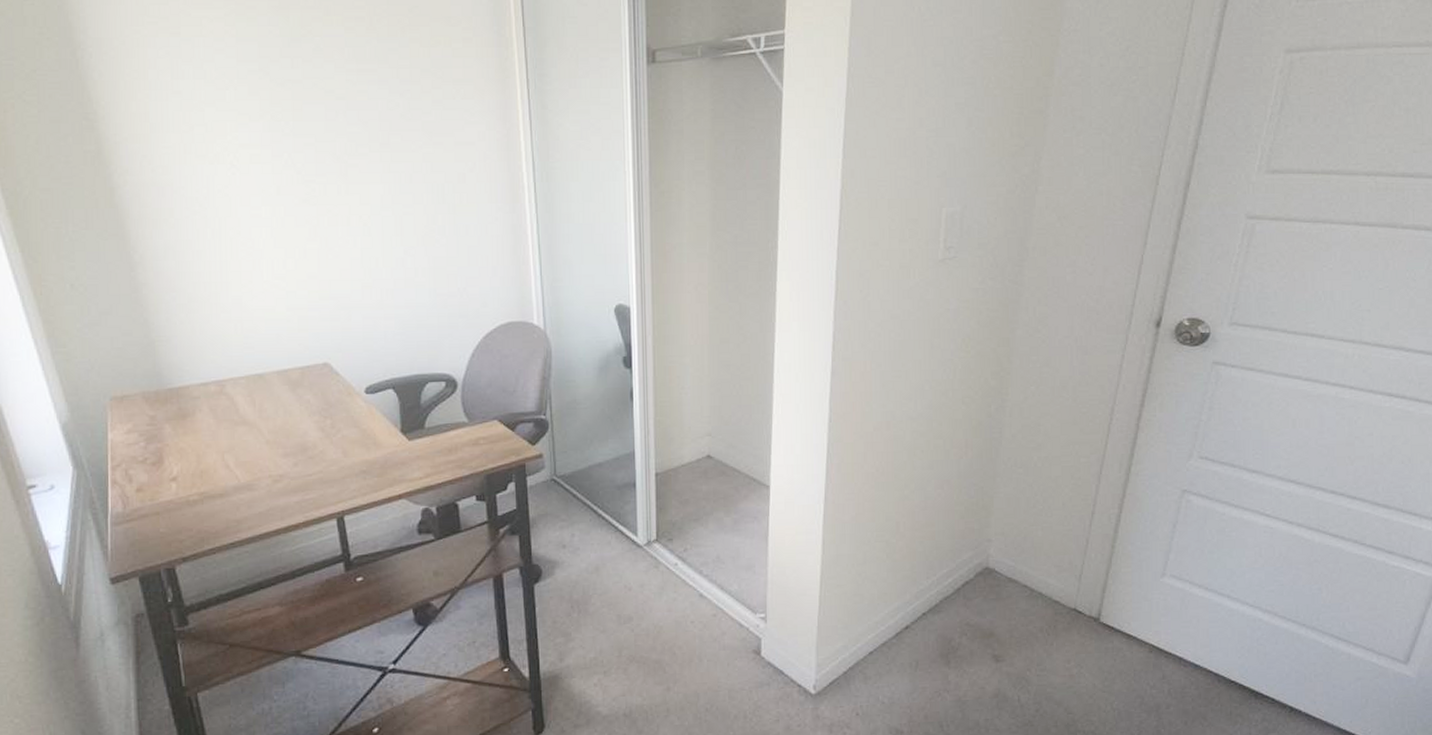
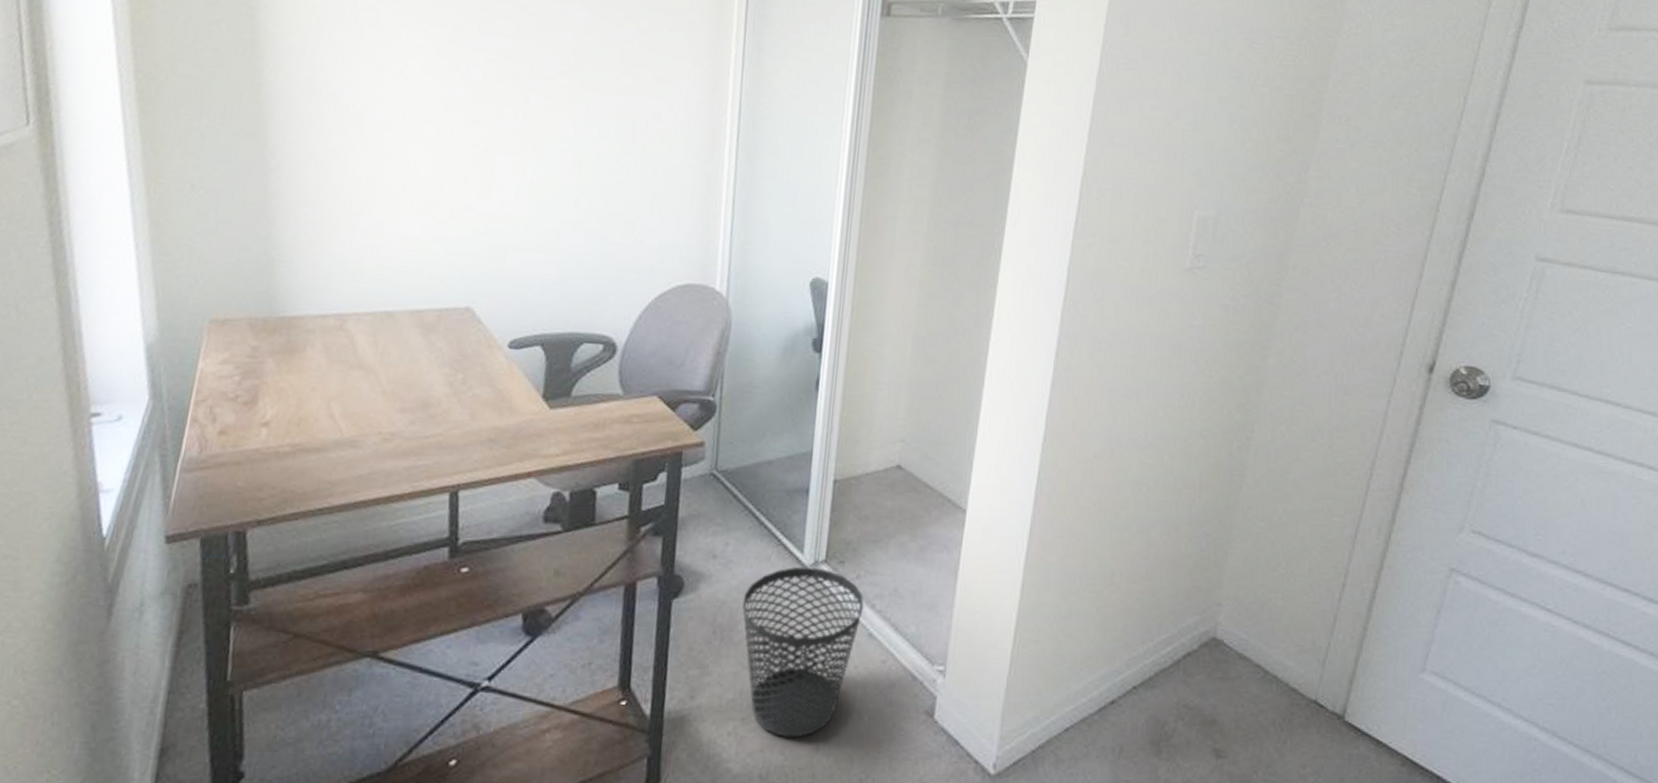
wastebasket: none [592,546,693,683] -> present [742,566,864,738]

